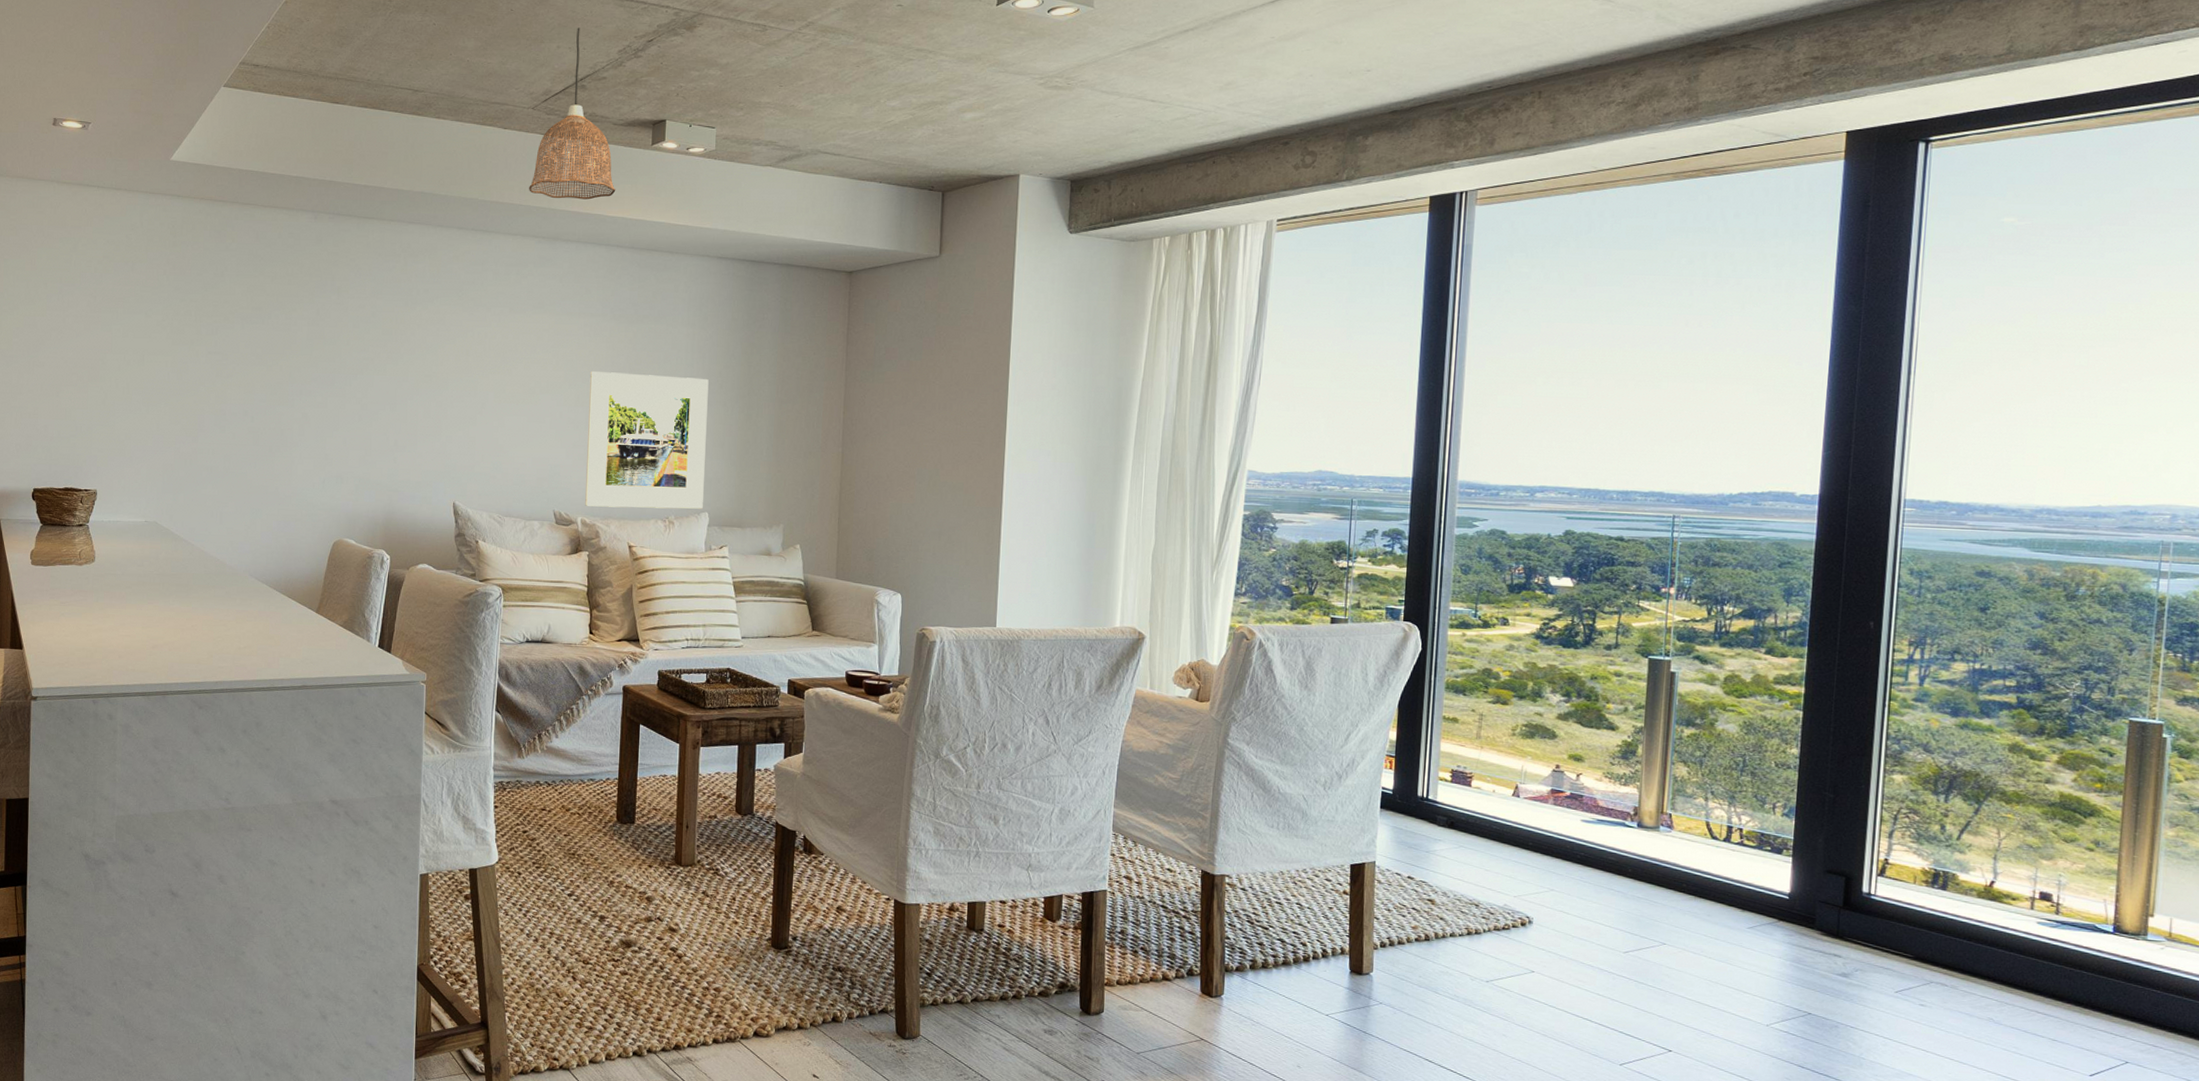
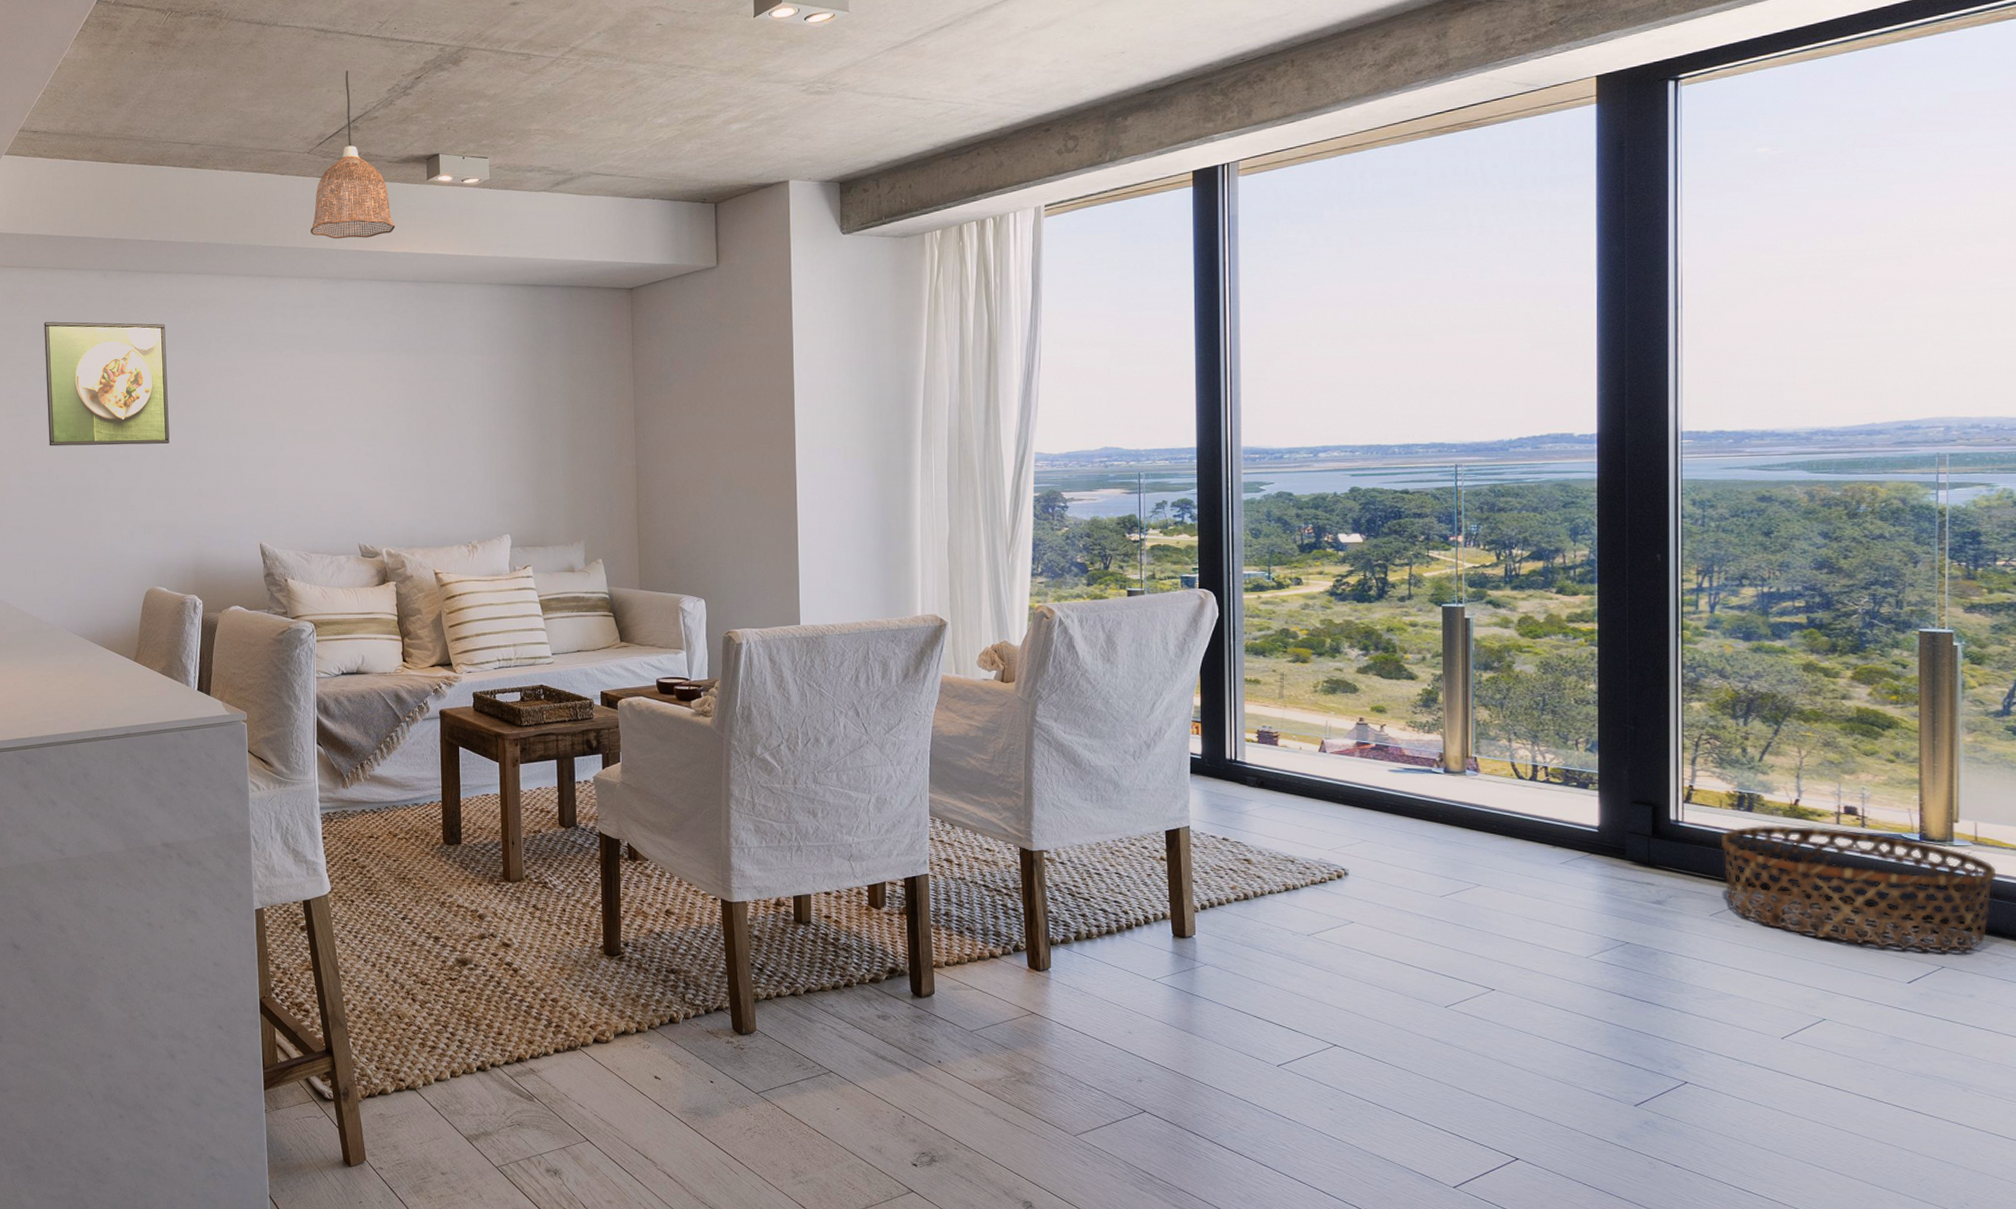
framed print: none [246,260,374,393] -> present [43,321,170,447]
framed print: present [585,371,709,509] -> none [383,403,504,537]
basket: none [1911,905,2188,1049] -> present [1720,826,1997,952]

